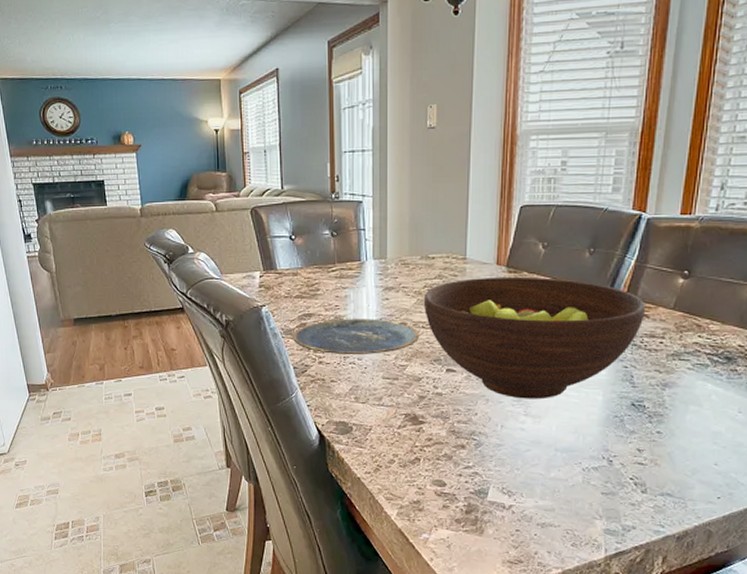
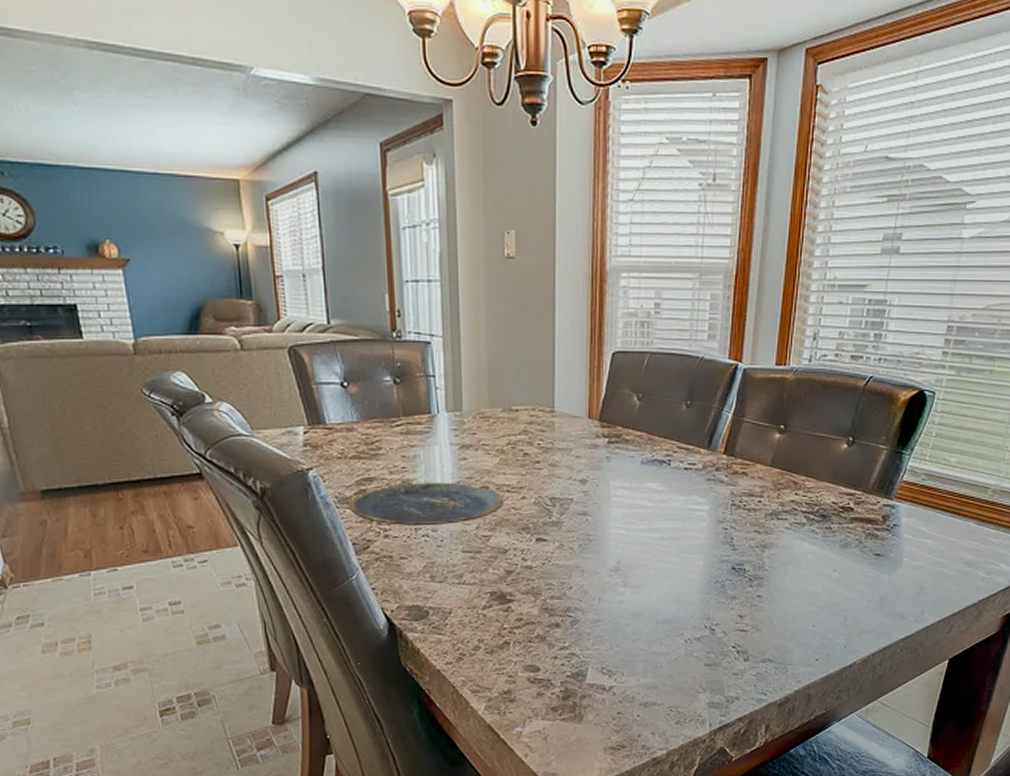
fruit bowl: present [423,276,646,399] -> none [507,432,744,568]

